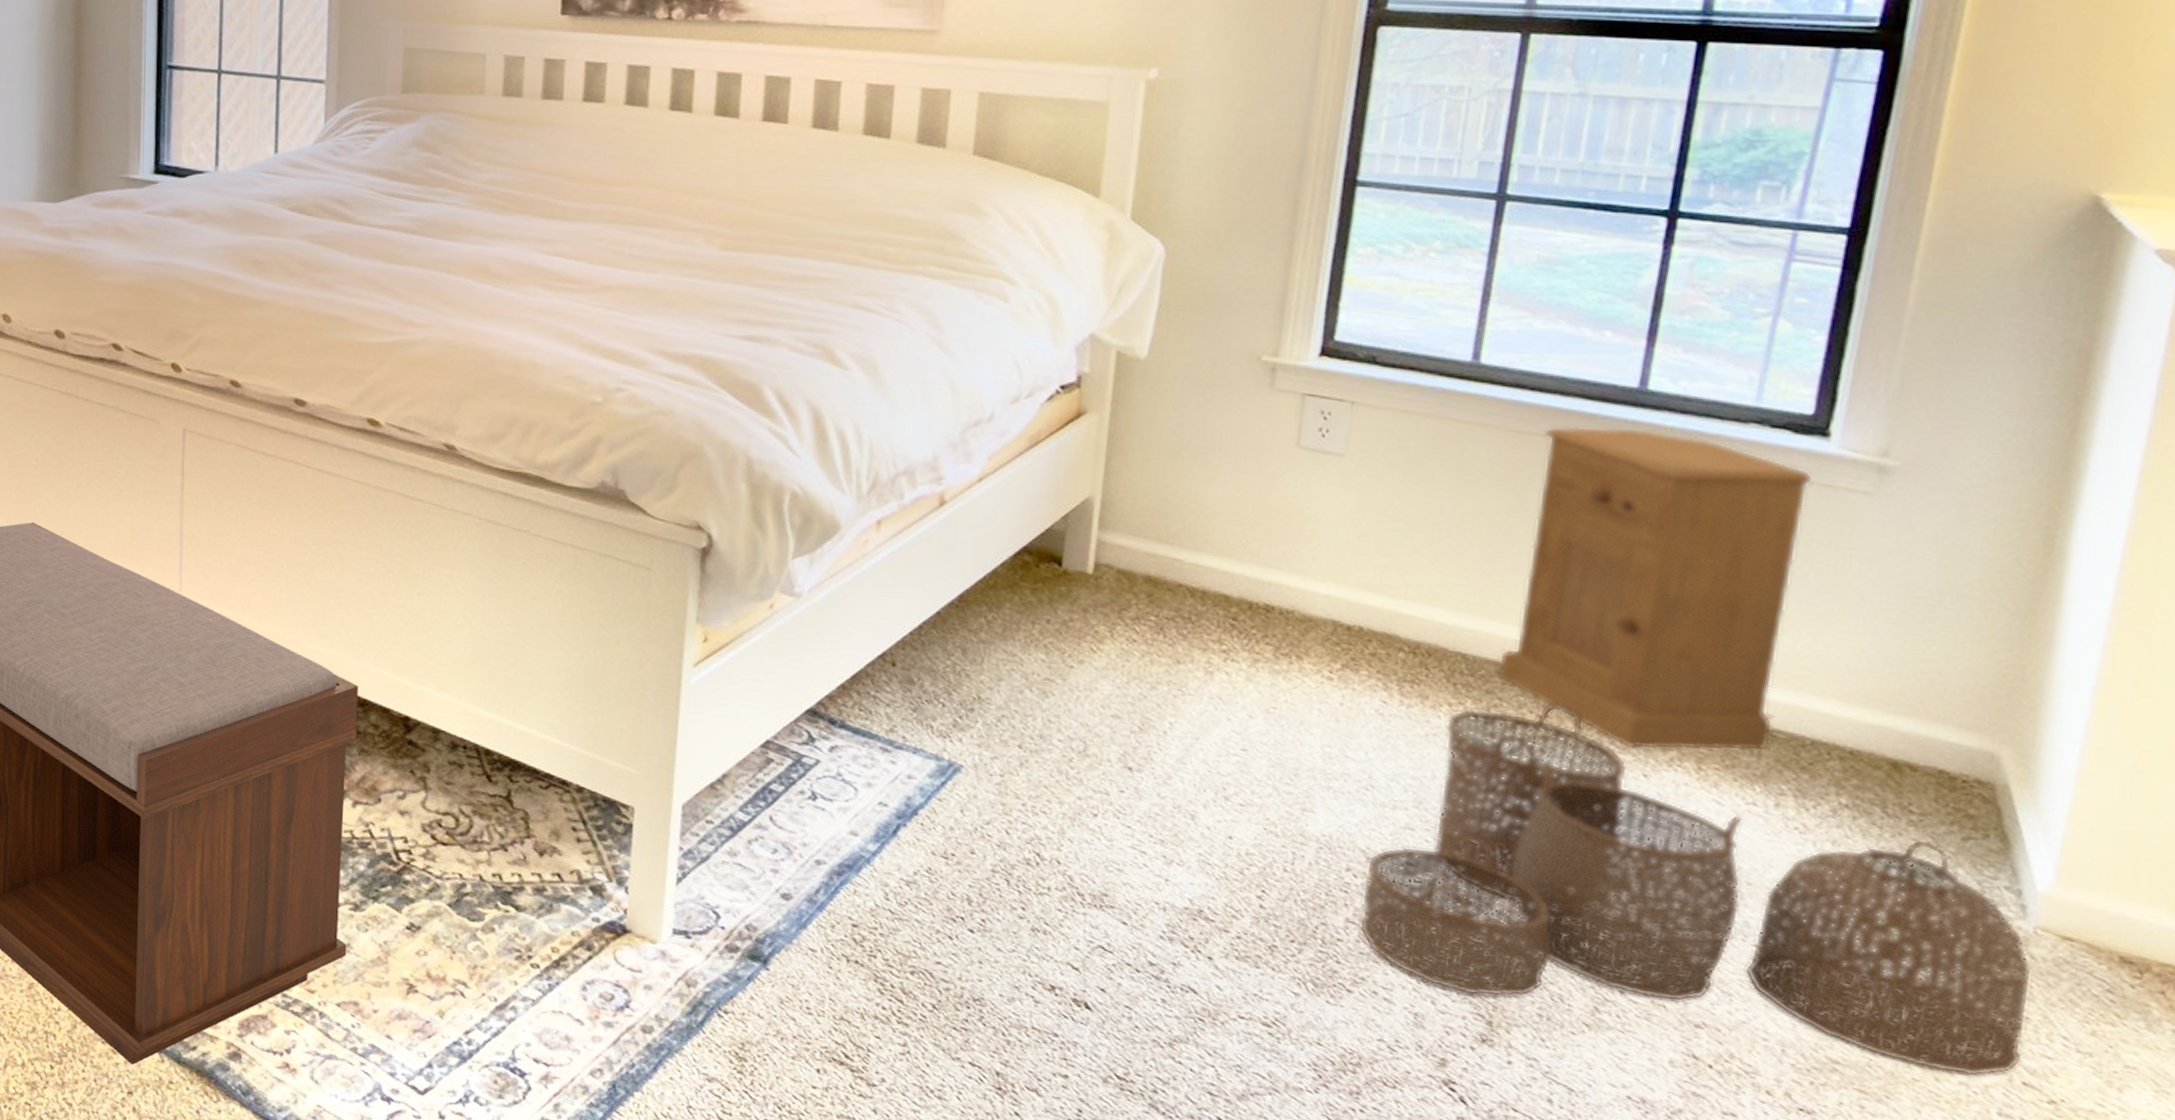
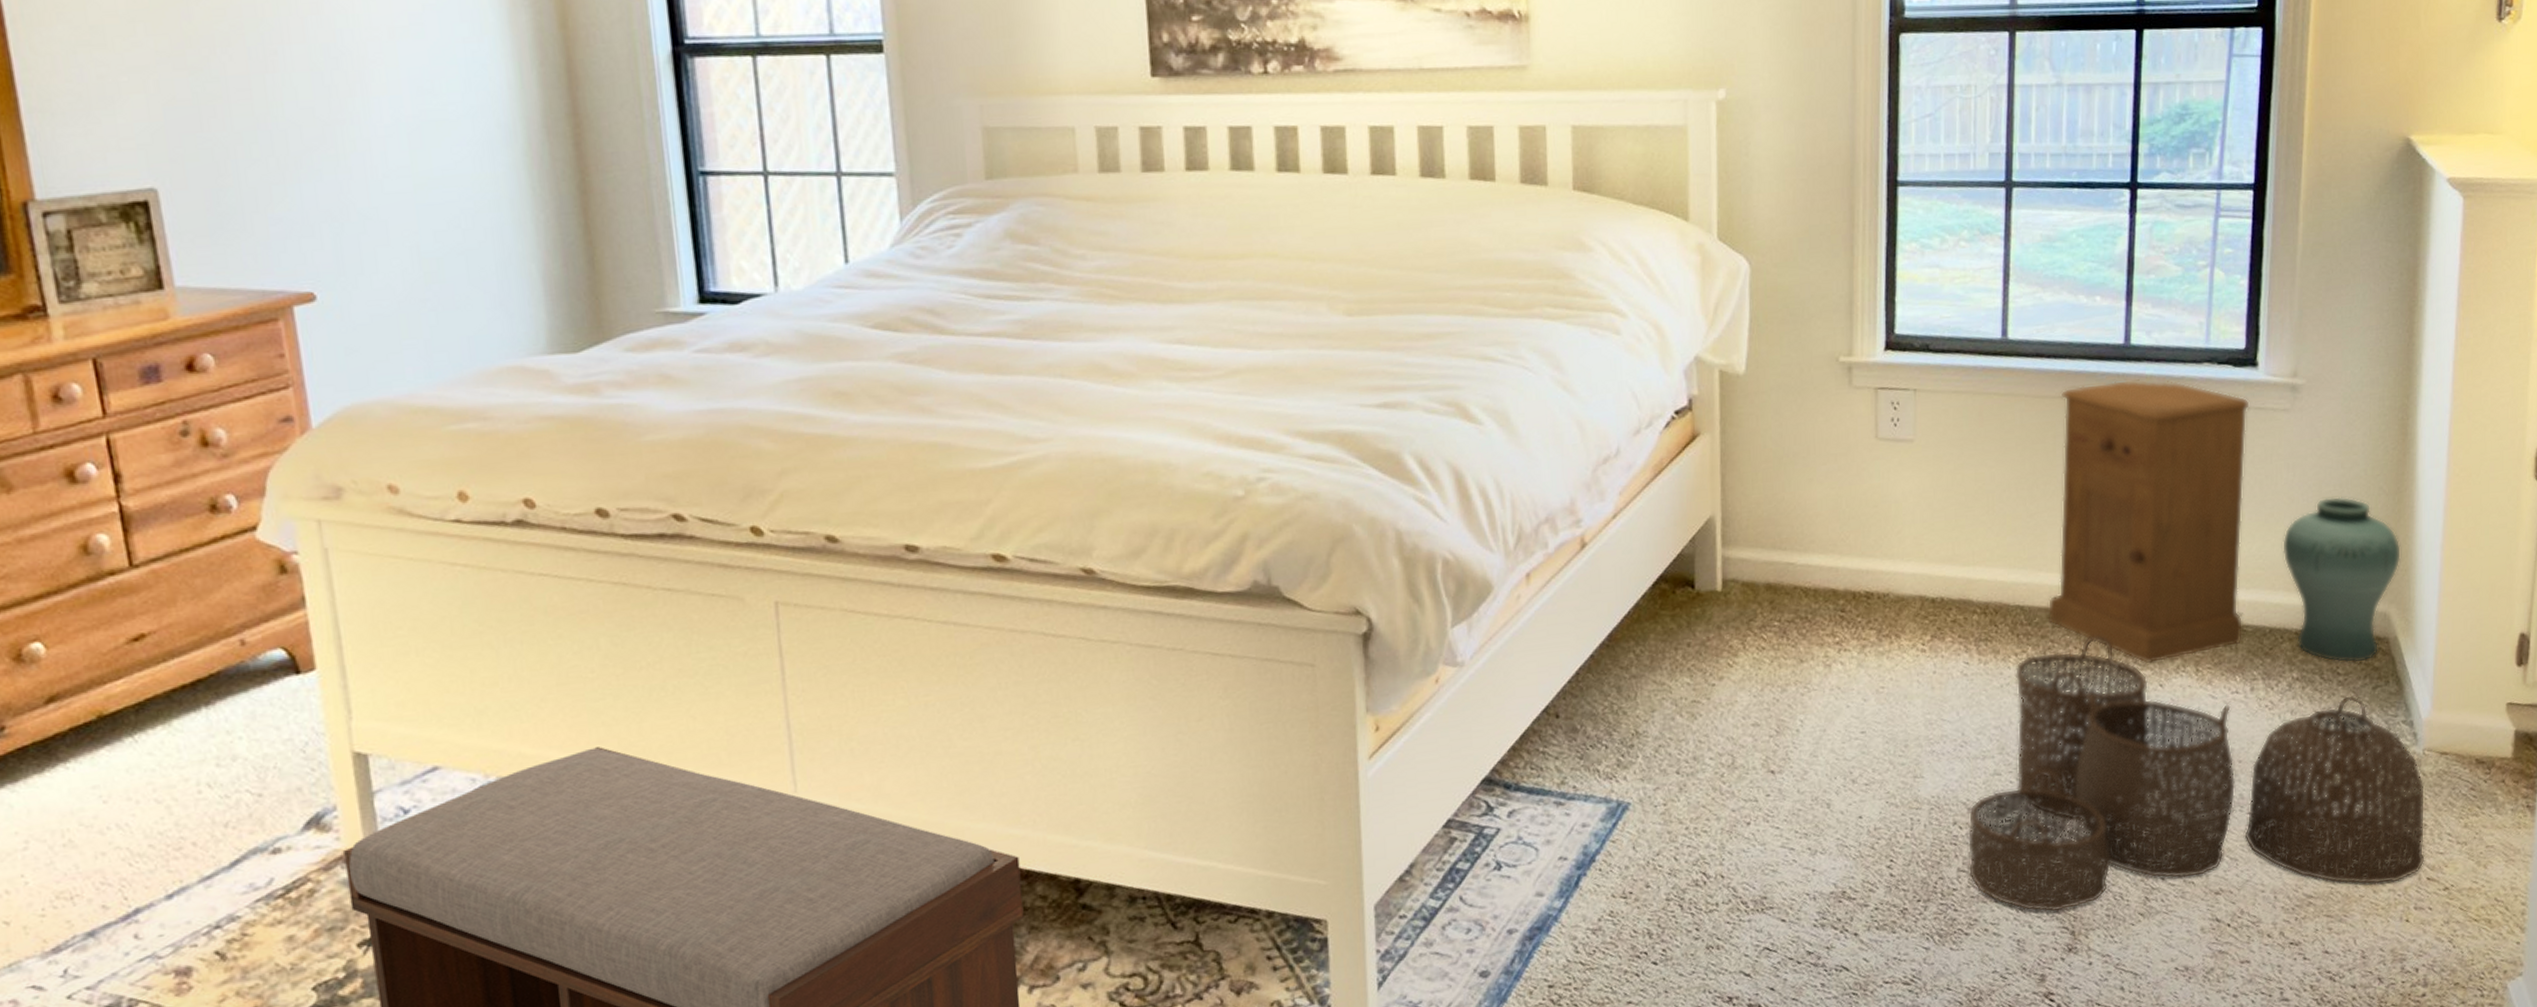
vase: none [1841,602,2028,805] -> present [2283,496,2402,663]

